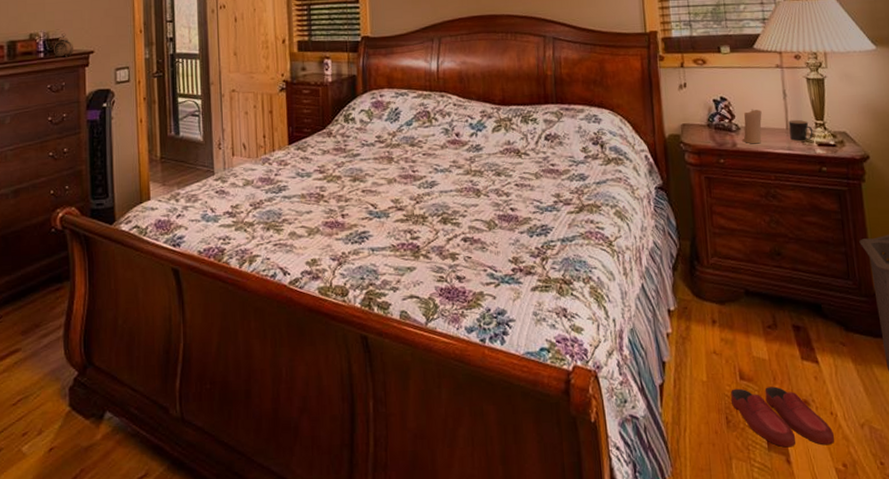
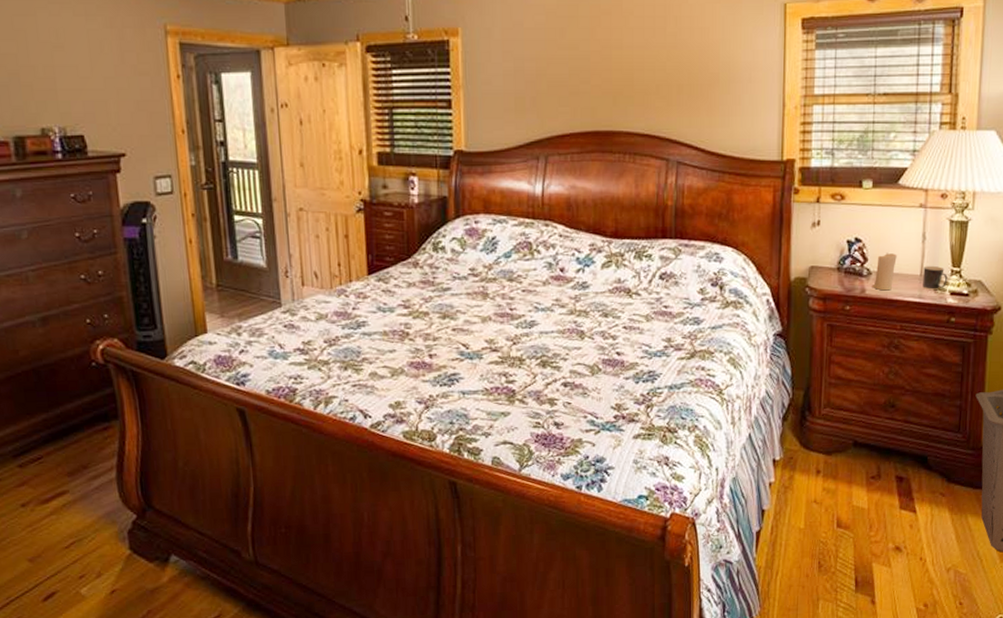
alarm clock: present [54,32,74,59] -> none [74,128,101,162]
slippers: present [731,386,835,448] -> none [826,534,921,590]

